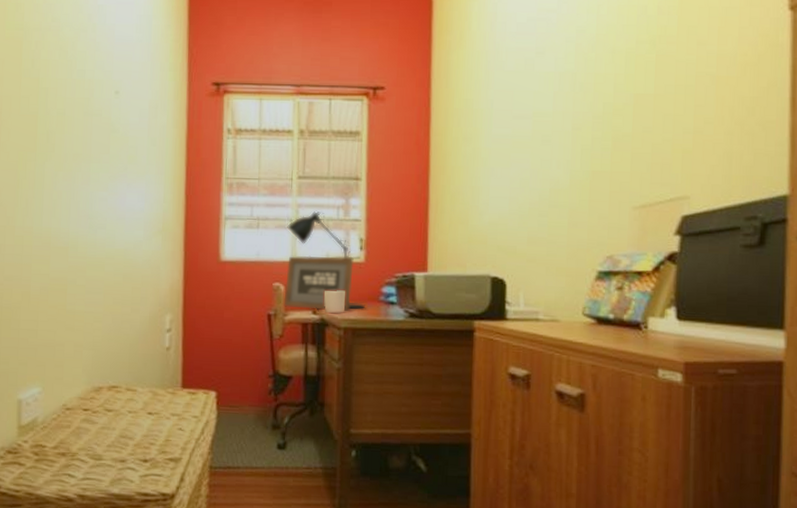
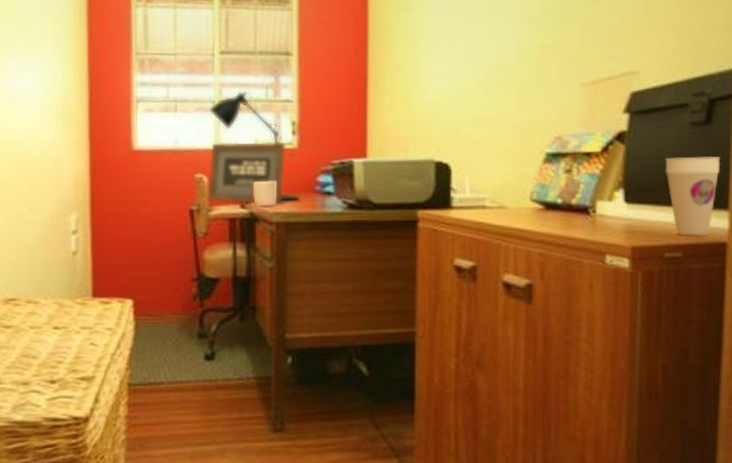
cup: none [717,277,775,355] -> present [665,156,721,236]

